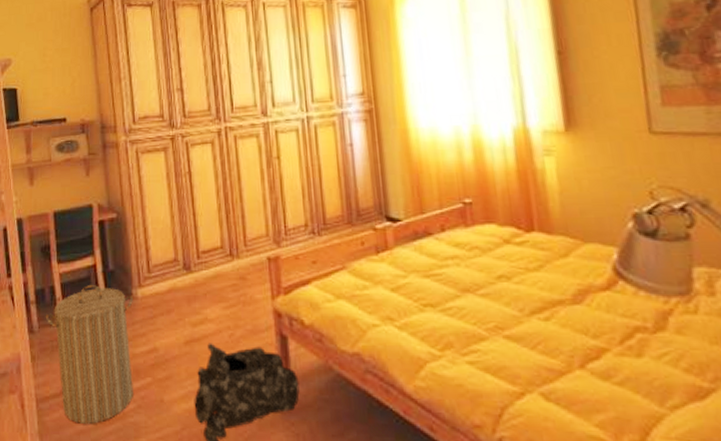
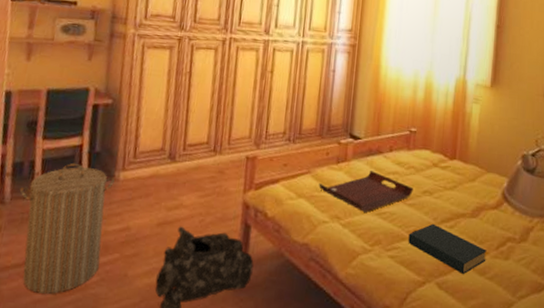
serving tray: none [359,258,483,309] -> present [319,171,413,212]
hardback book: none [488,316,608,379] -> present [408,223,487,274]

